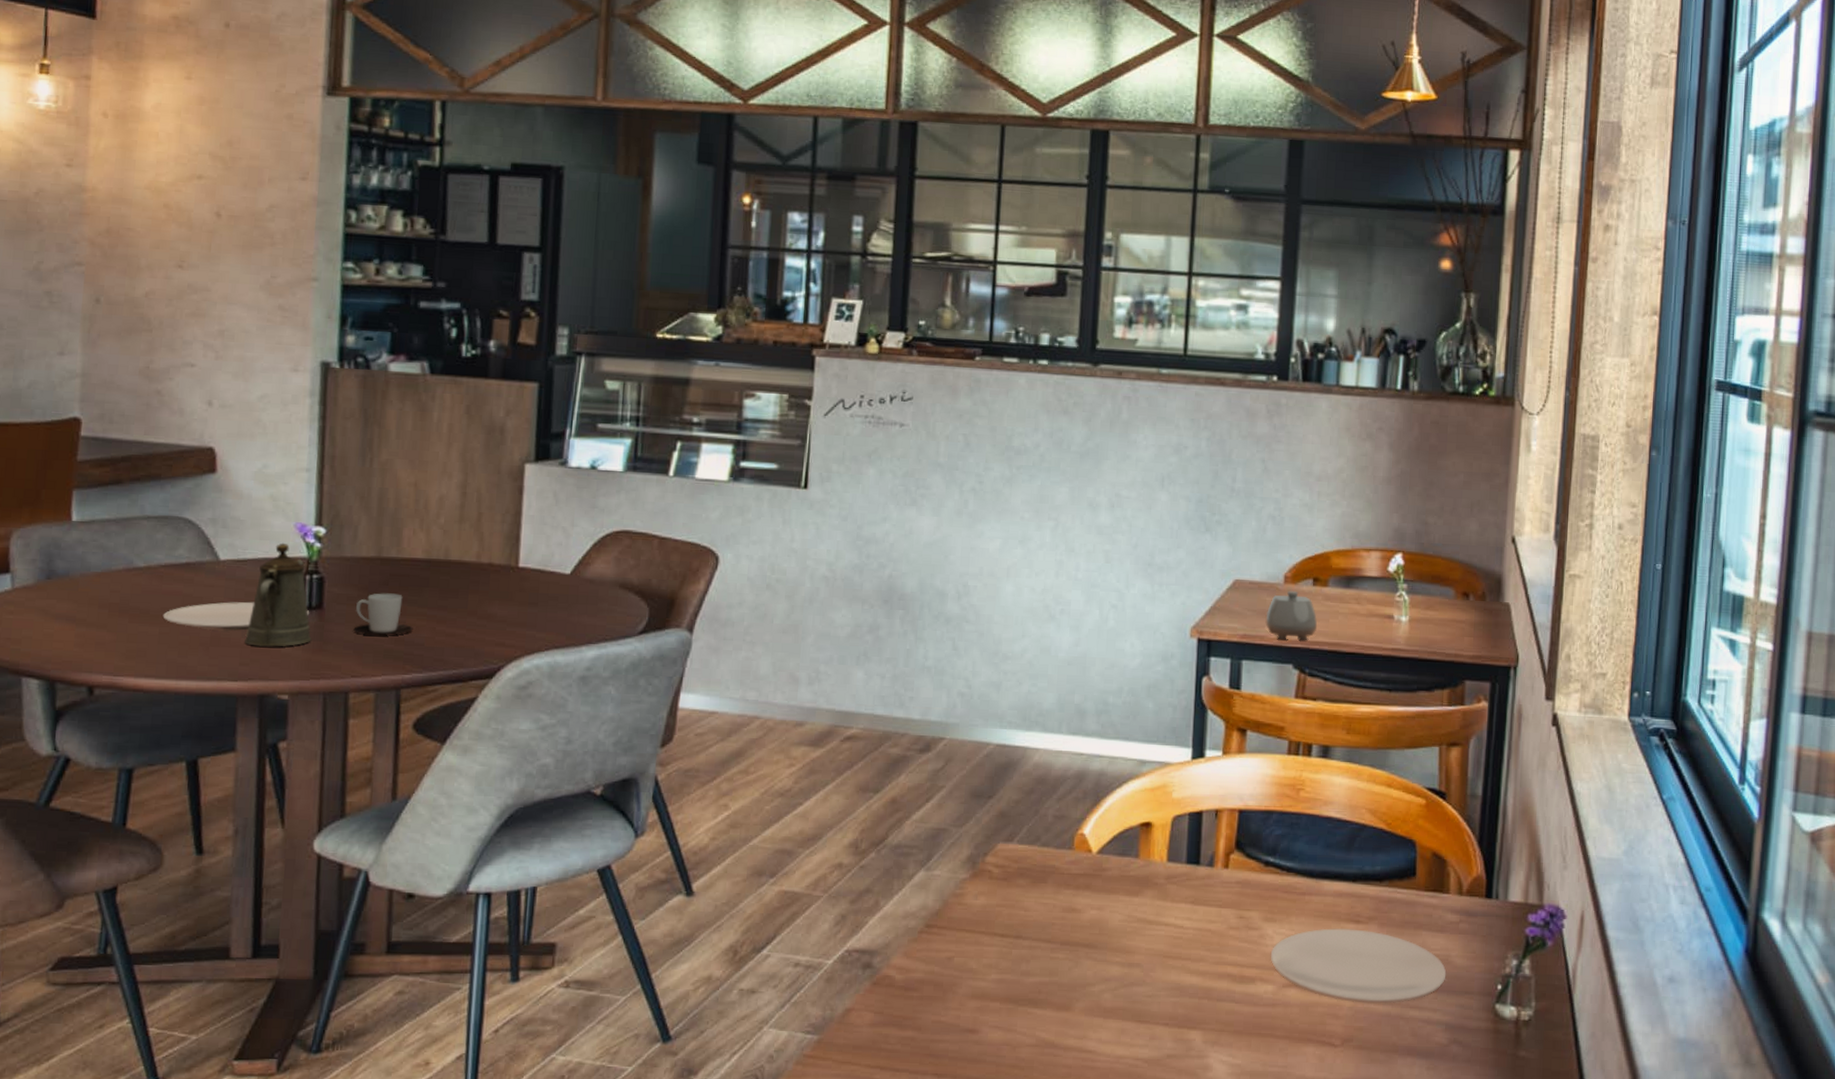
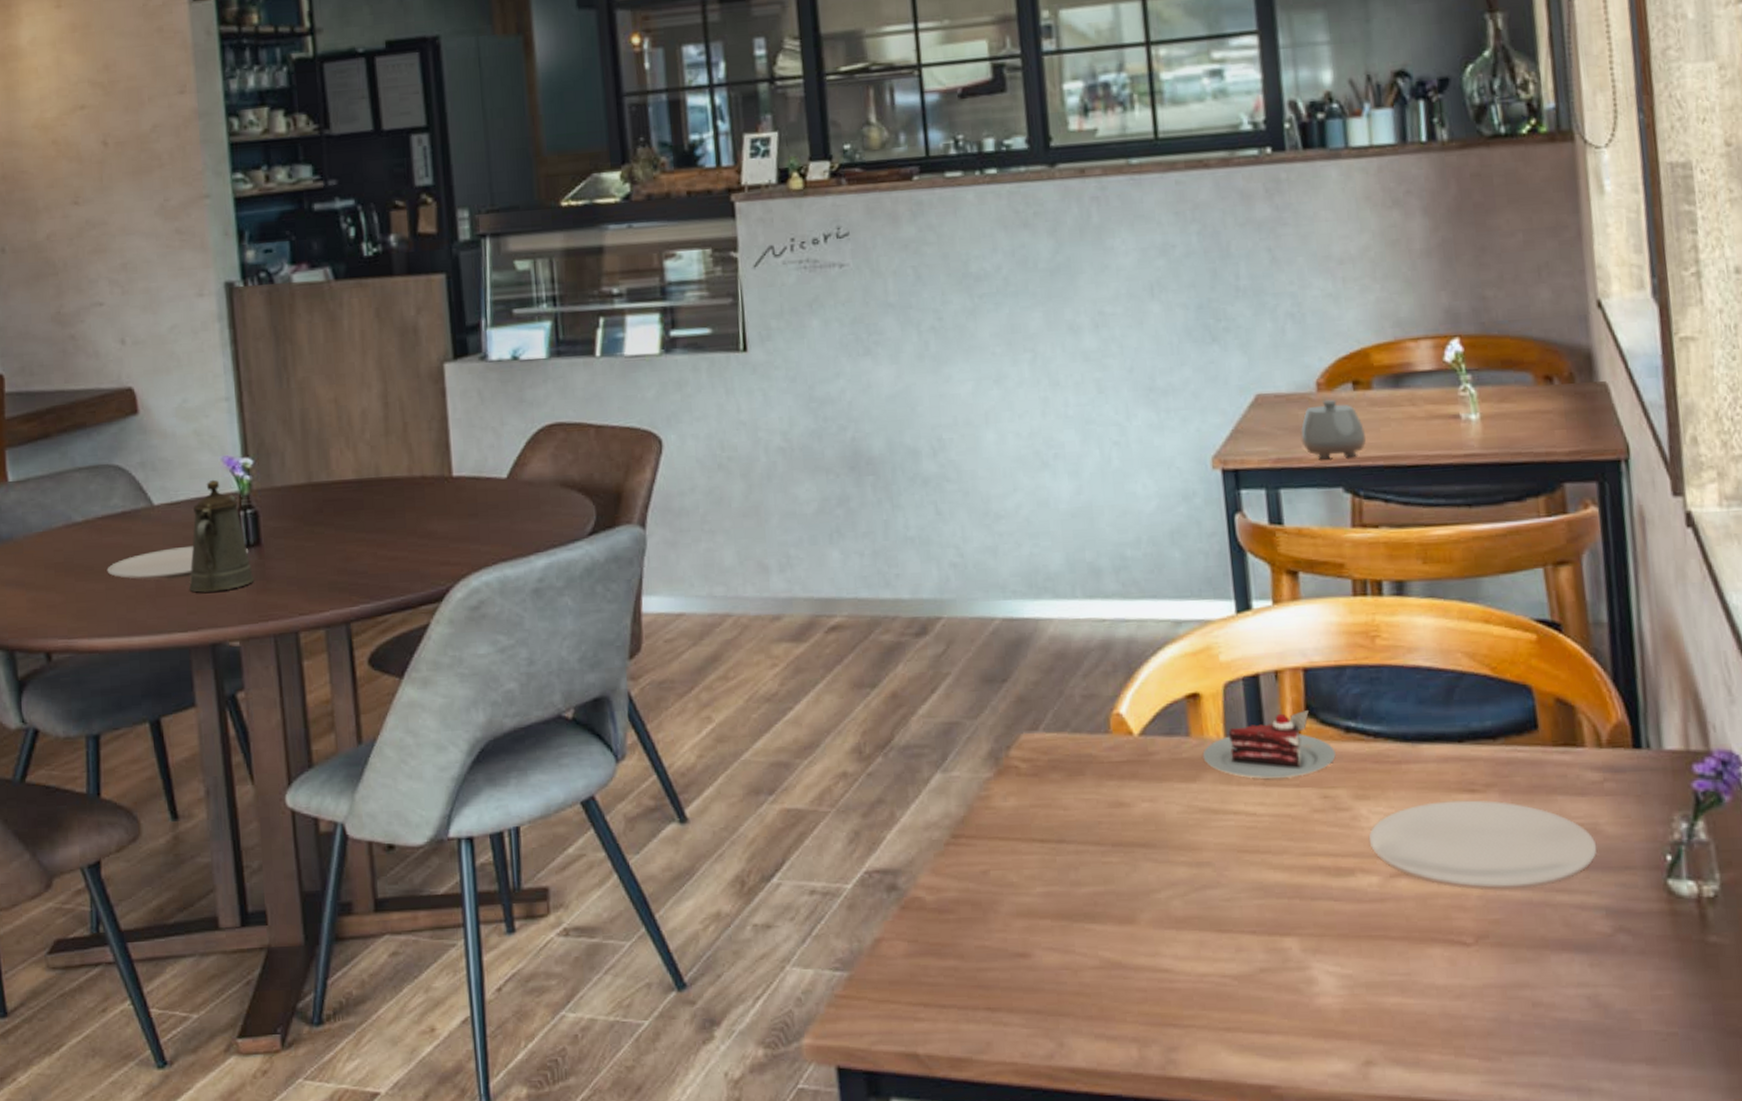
cup: present [353,593,413,636] -> none [294,520,354,568]
cake slice: none [1146,845,1255,900] -> present [1202,710,1336,780]

